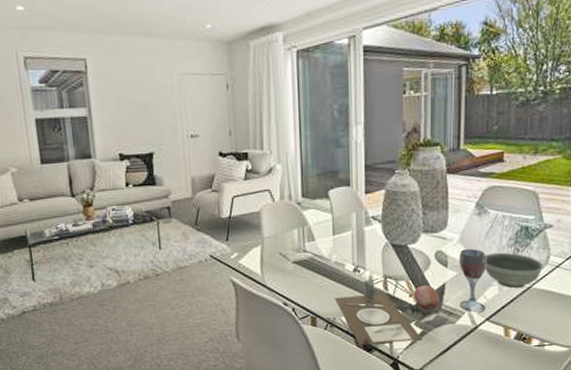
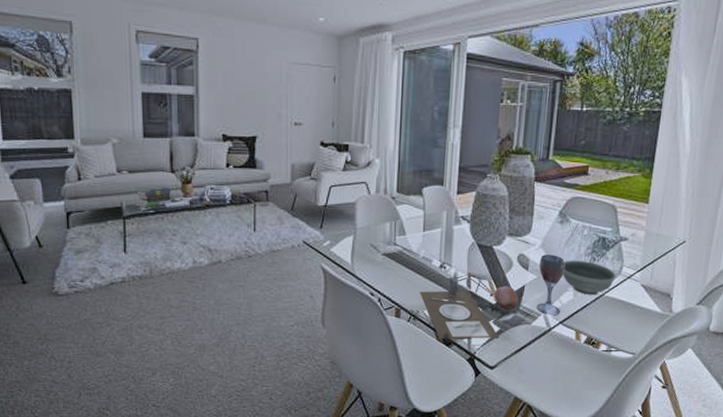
books: none [39,212,76,234] -> present [135,187,172,207]

